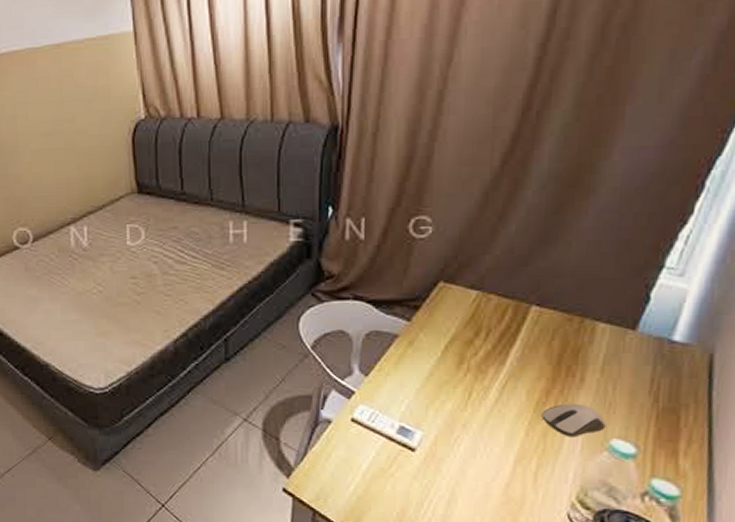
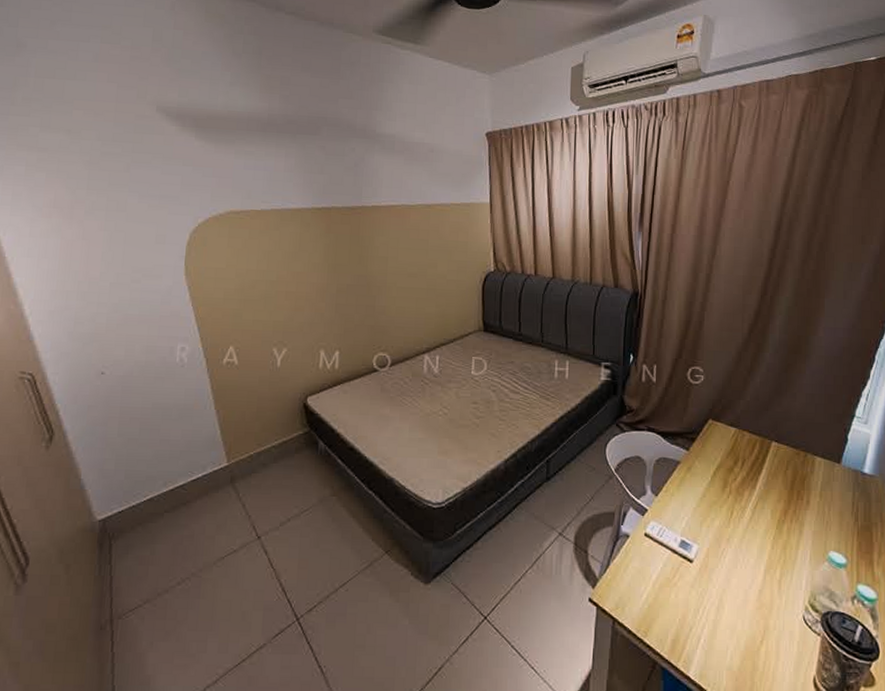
computer mouse: present [541,403,606,438] -> none [782,521,825,550]

